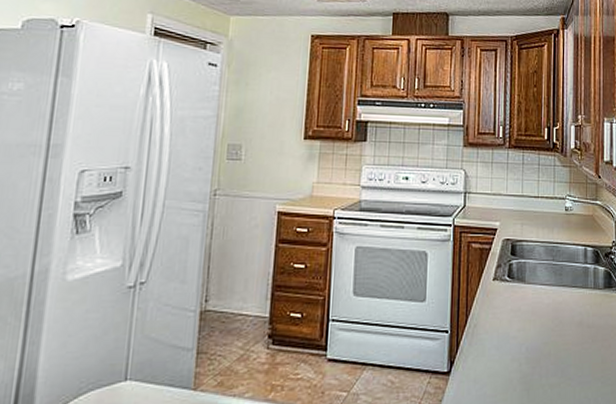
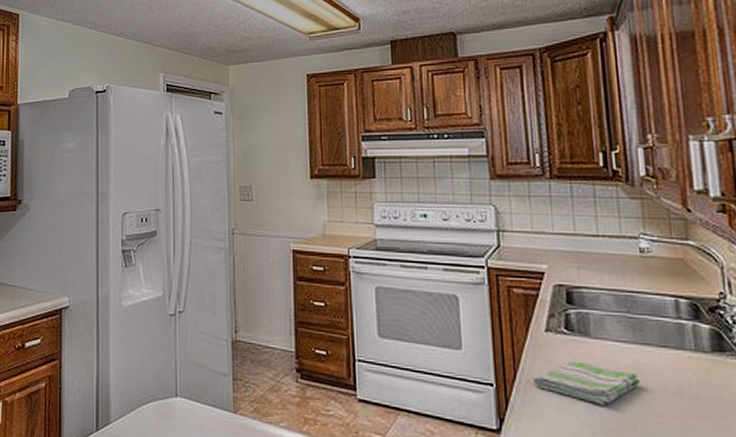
dish towel: none [479,304,556,340] -> present [532,360,640,406]

